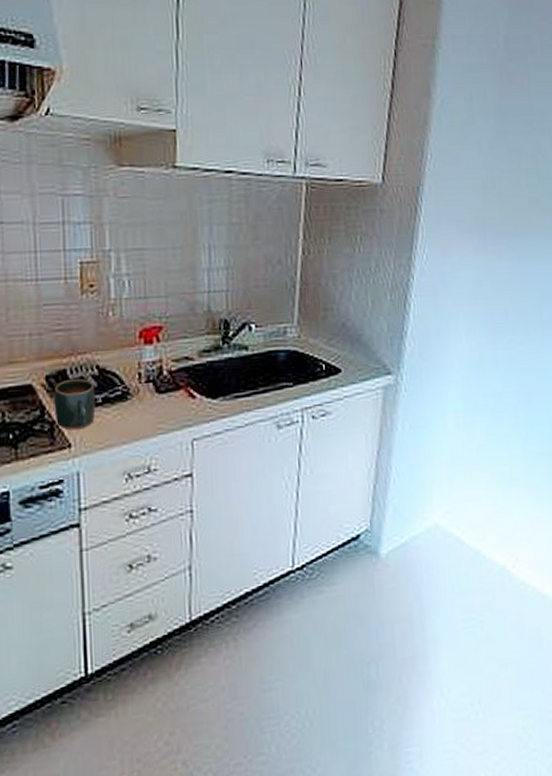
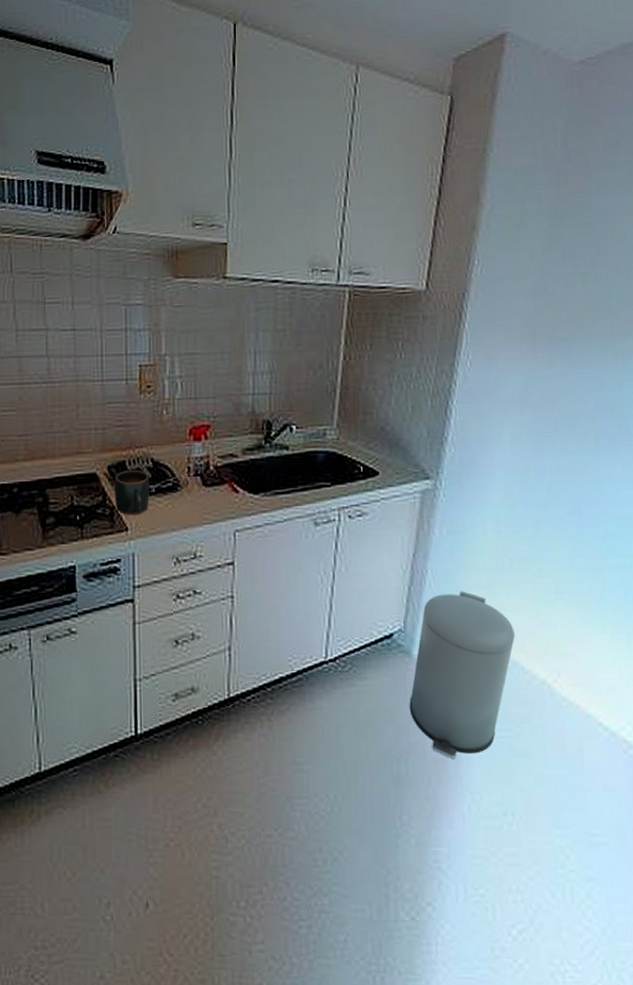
pedal bin: none [377,485,476,656] -> present [409,591,515,759]

